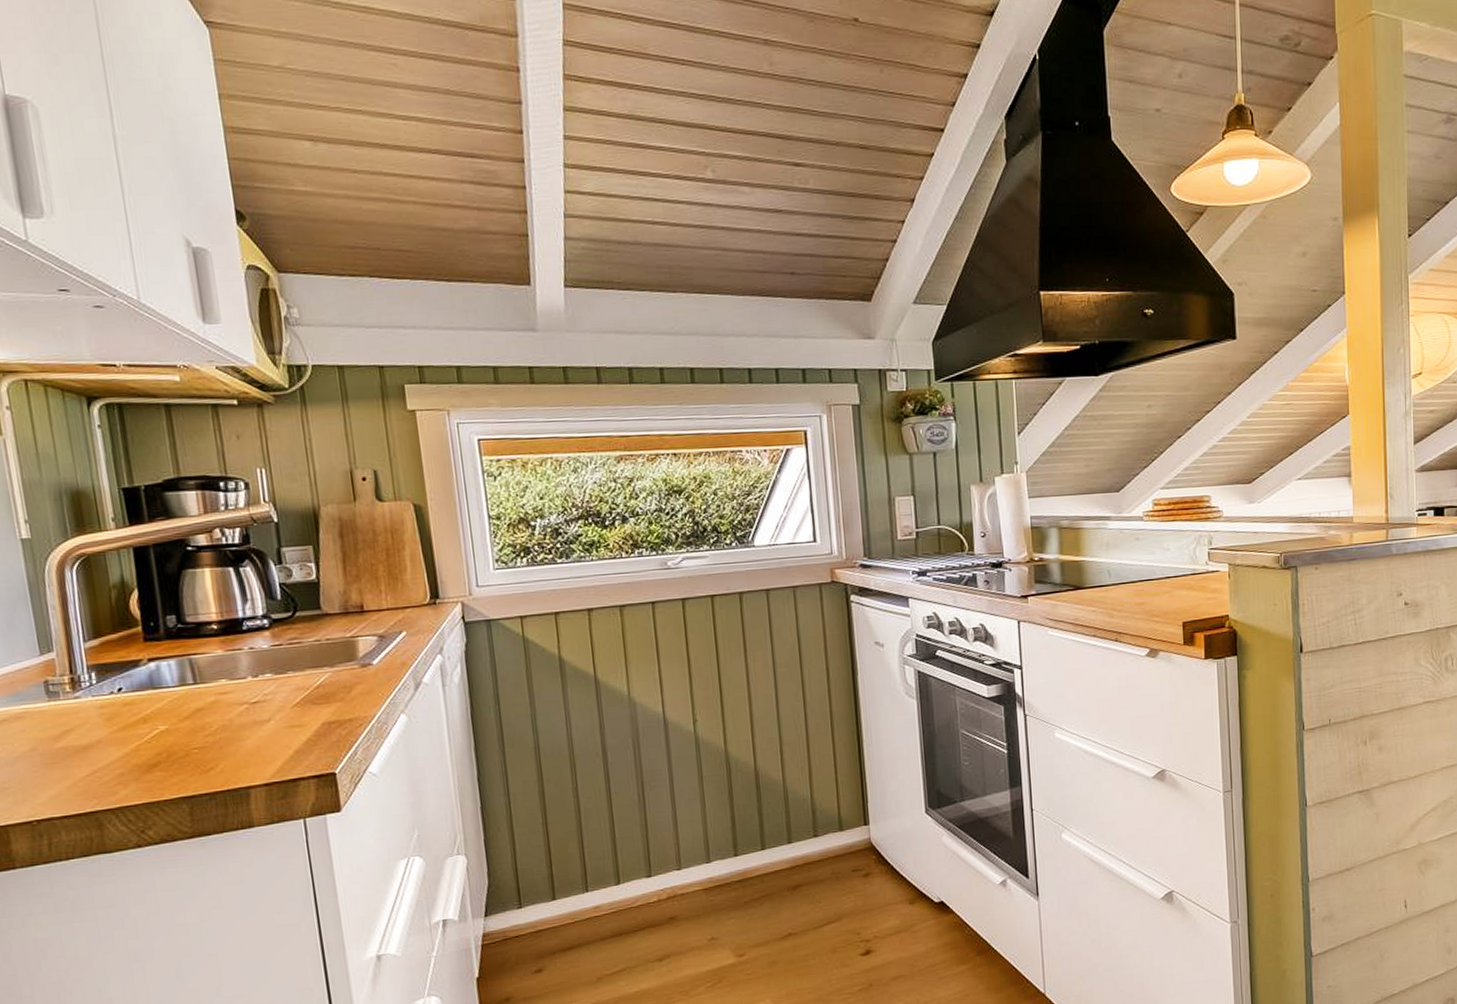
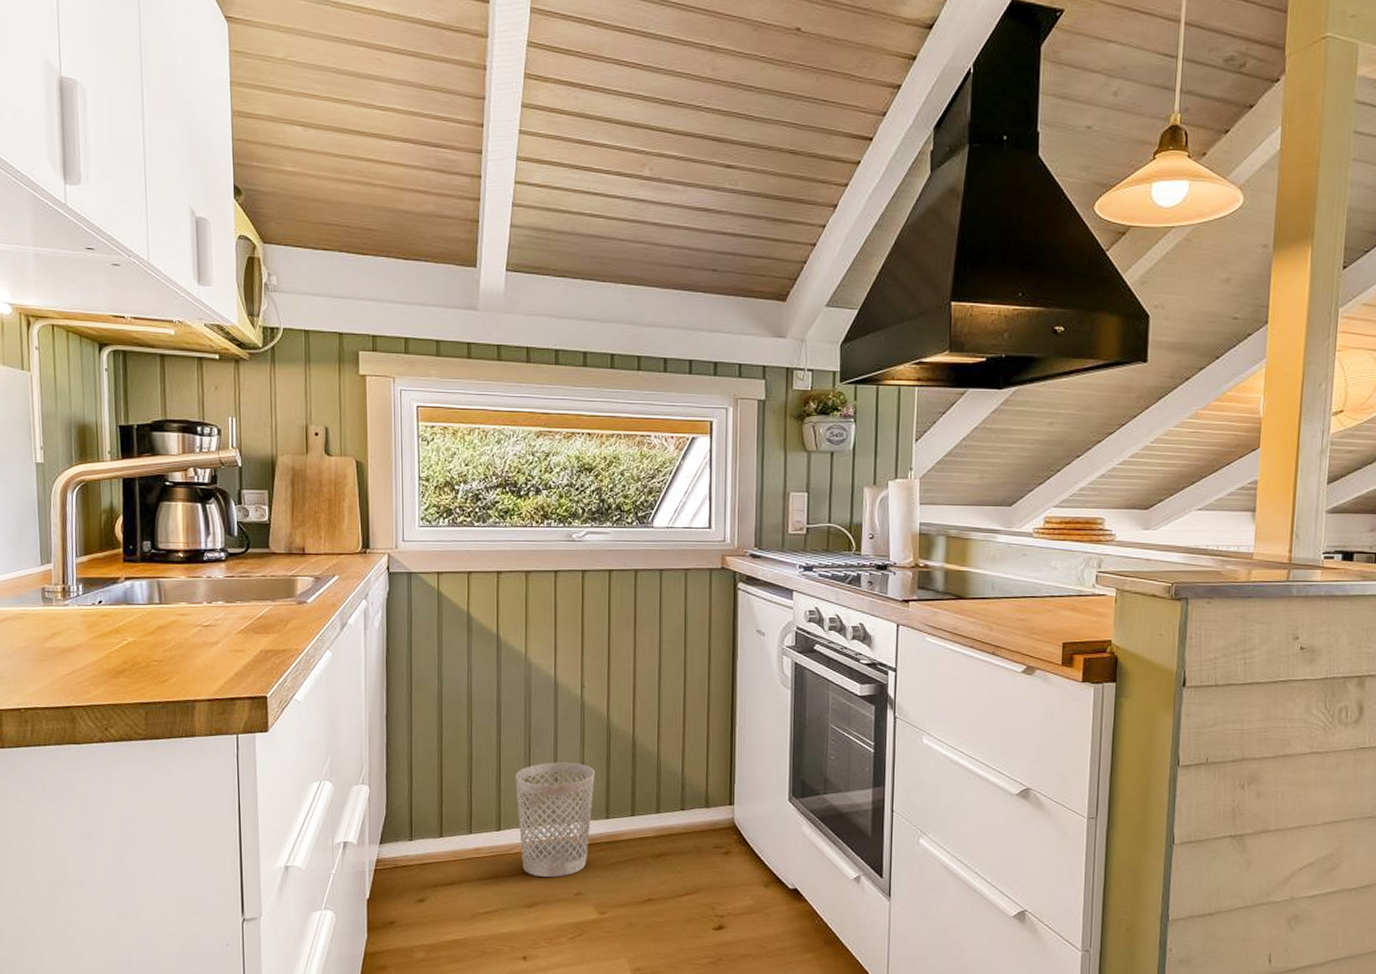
wastebasket: none [630,802,719,927] -> present [515,762,595,877]

